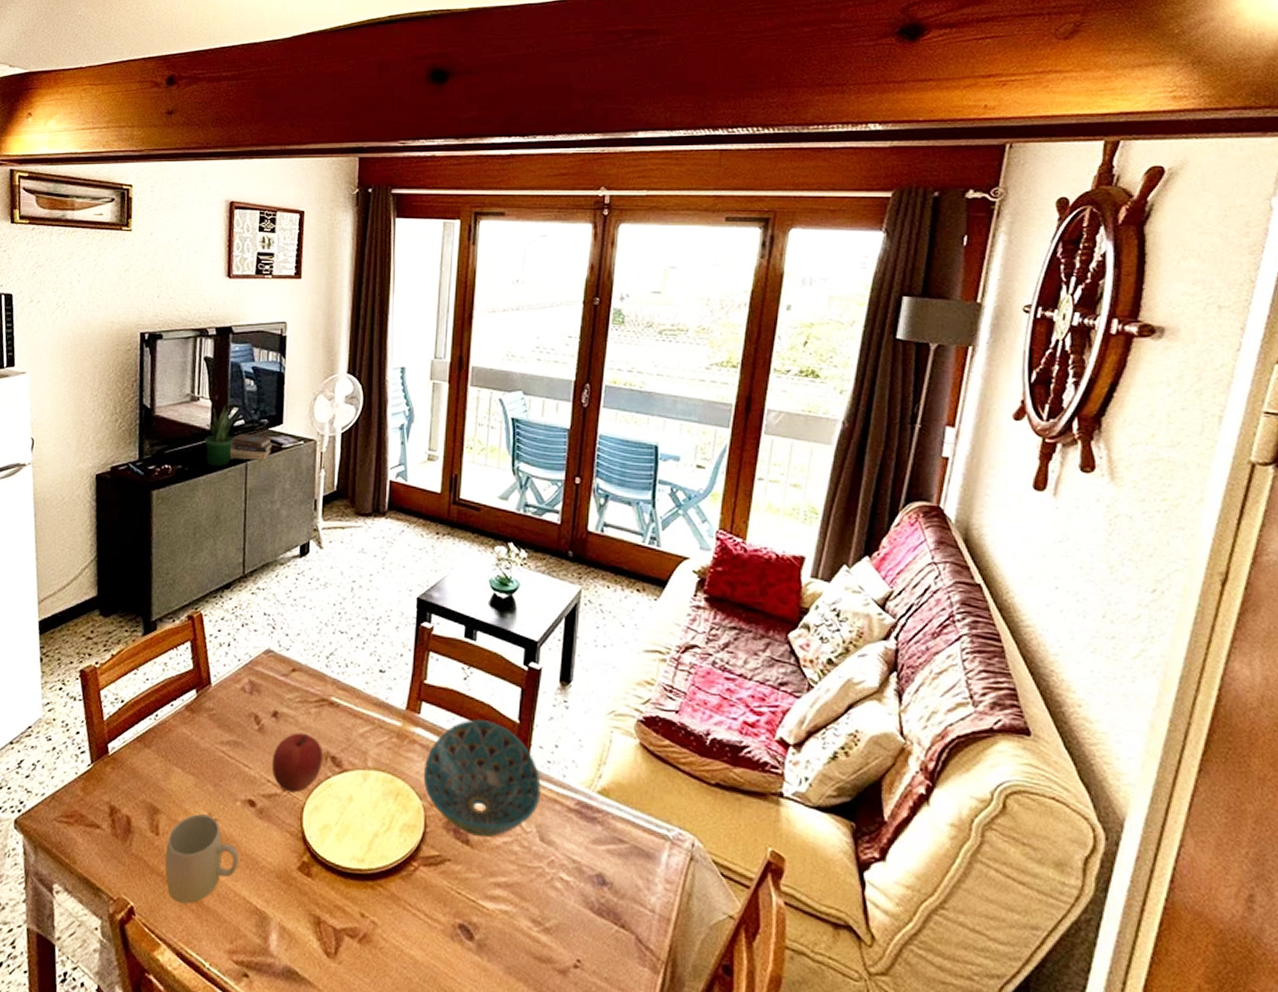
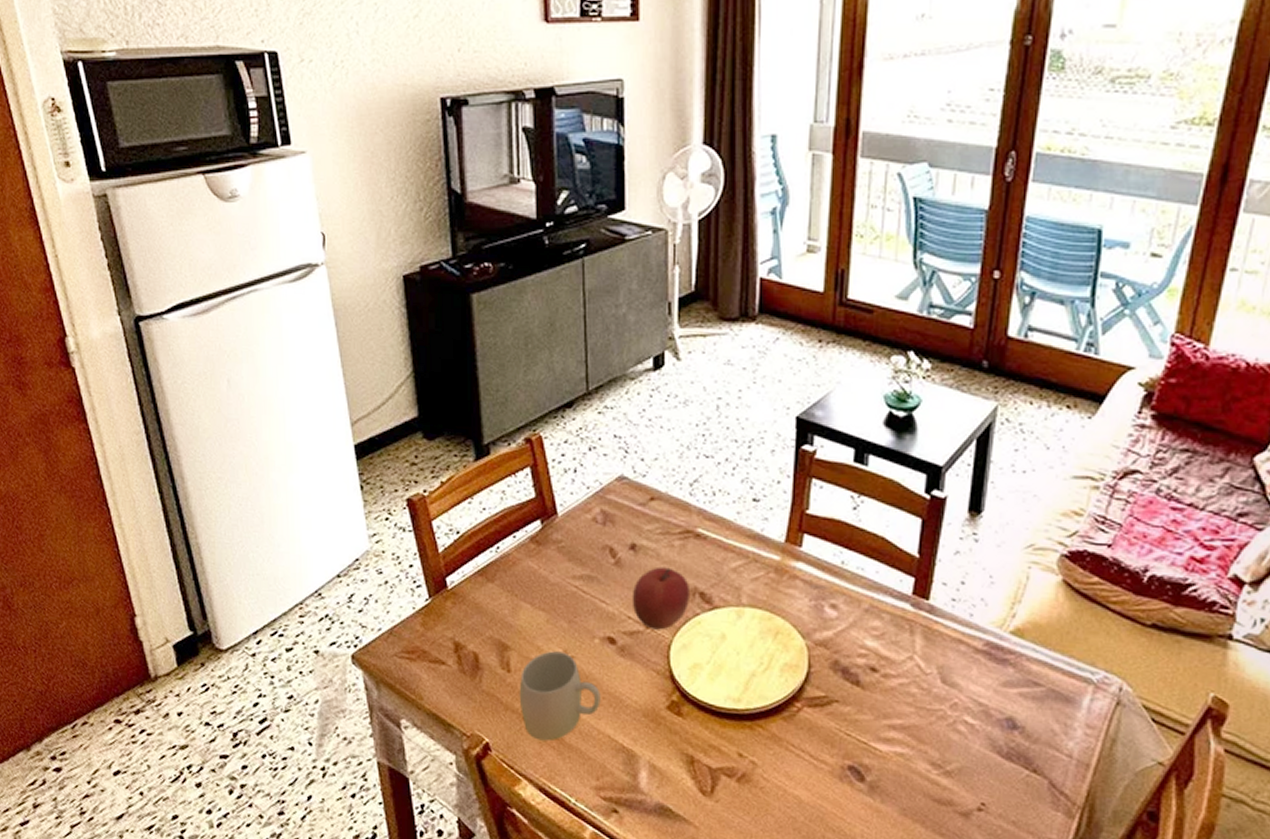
planter: present [204,406,234,467] -> none [530,189,566,264]
books: present [229,433,273,460] -> none [561,222,614,255]
bowl: present [423,719,541,838] -> none [806,553,944,679]

